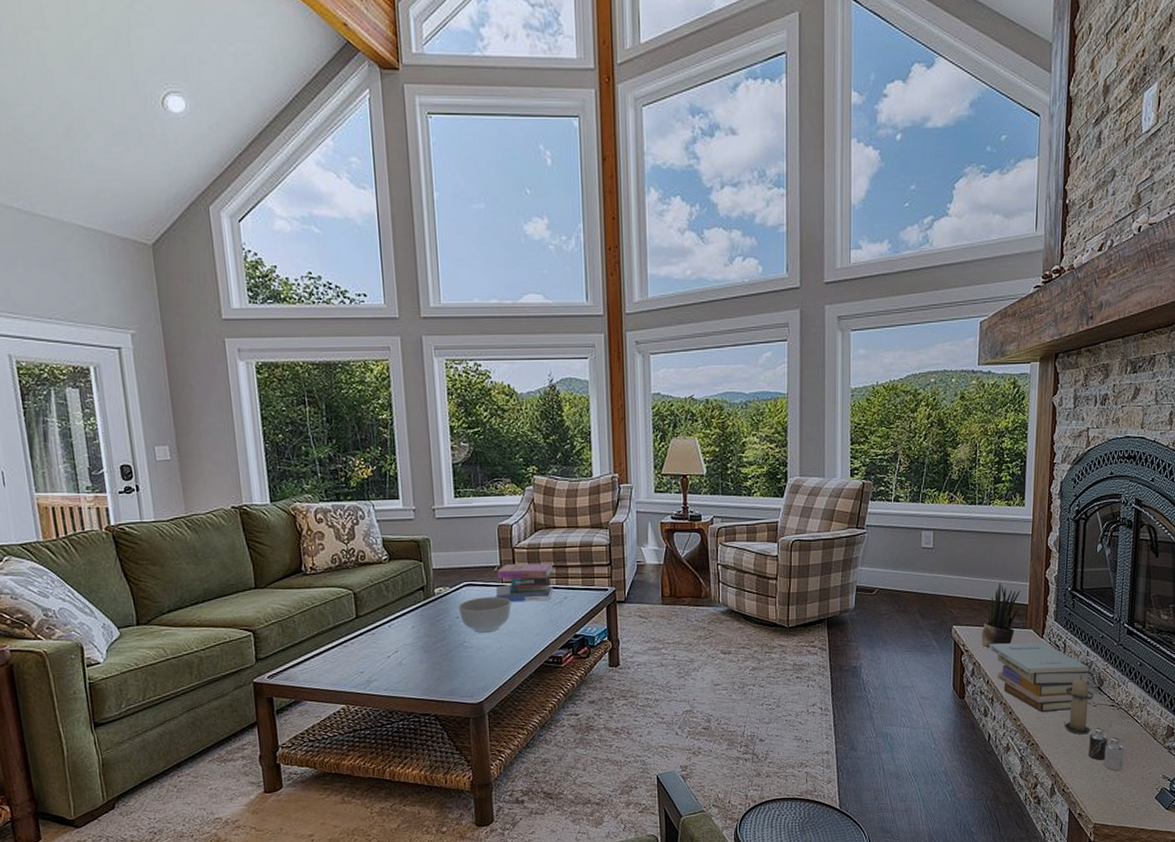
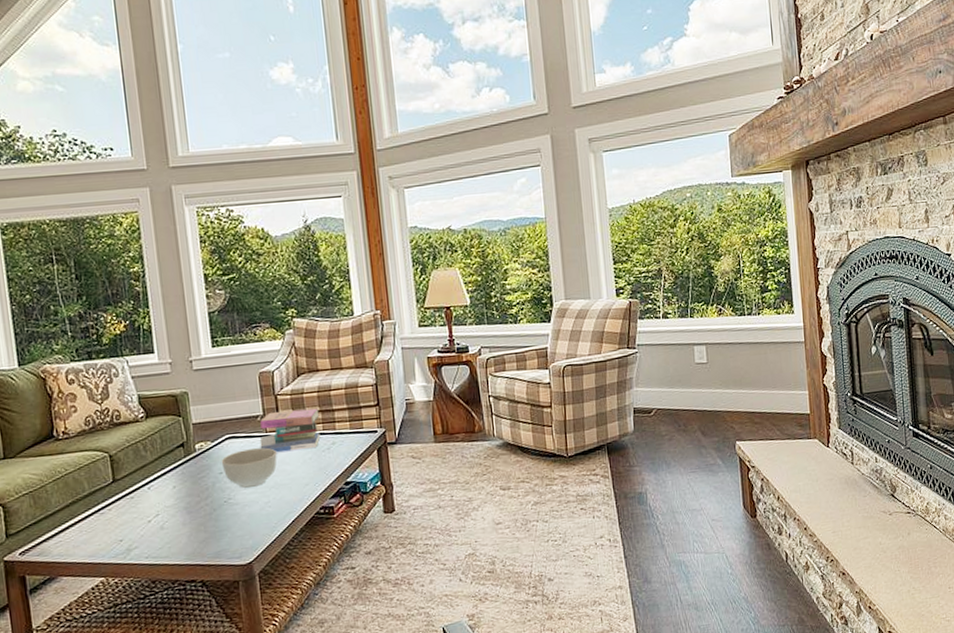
potted plant: present [981,582,1021,648] -> none [766,393,801,462]
books: present [988,642,1090,712] -> none [775,451,882,525]
candle: present [1064,674,1094,735] -> none [859,482,890,547]
candle: present [1088,728,1125,771] -> none [889,537,928,582]

